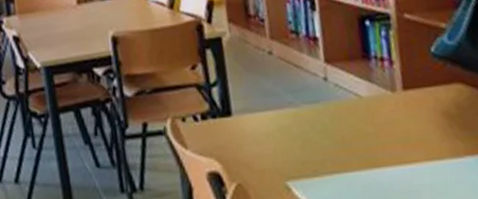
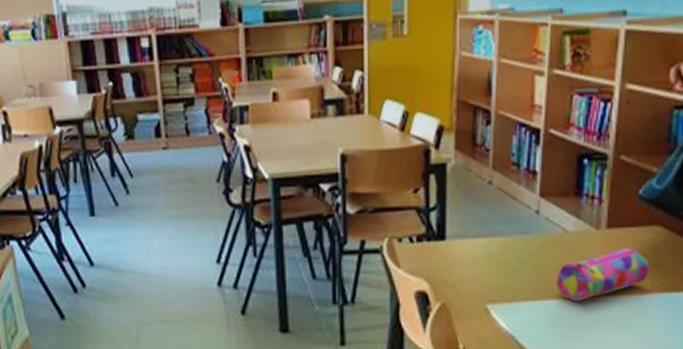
pencil case: none [358,108,459,172] -> present [555,247,650,302]

